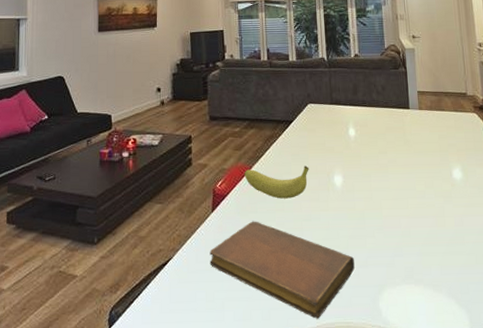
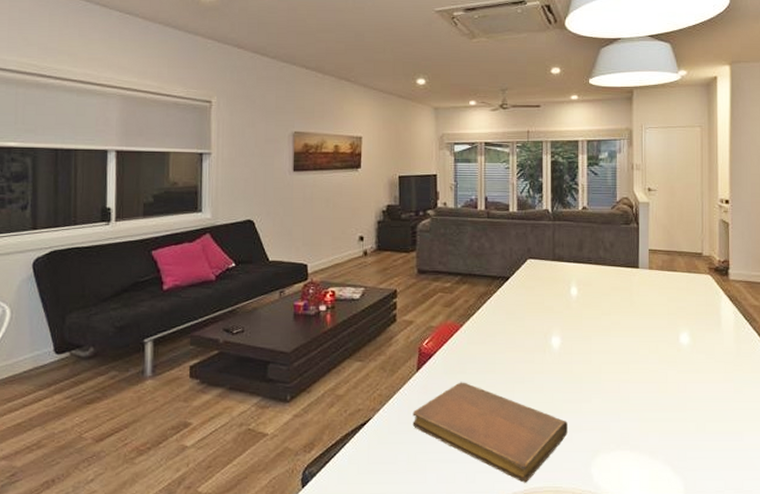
fruit: present [244,166,309,199] -> none [454,325,525,360]

